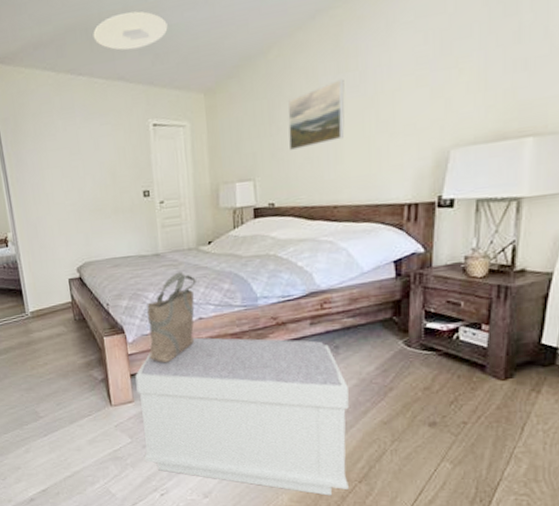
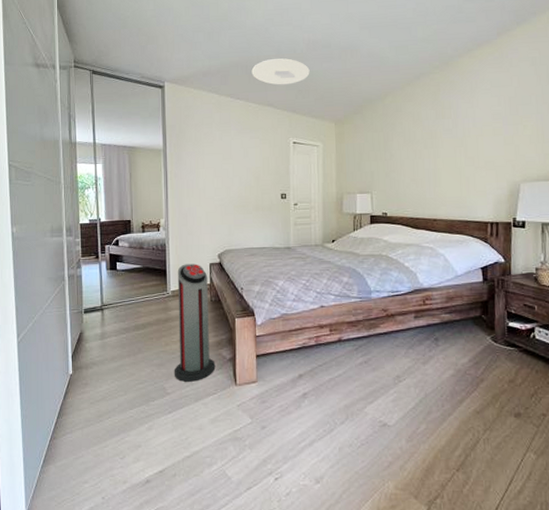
air purifier: none [33,280,88,405] -> present [174,264,216,382]
bench: present [135,337,349,496] -> none [260,323,448,484]
tote bag: present [147,271,196,363] -> none [274,264,320,346]
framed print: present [288,79,345,151] -> none [399,123,442,173]

